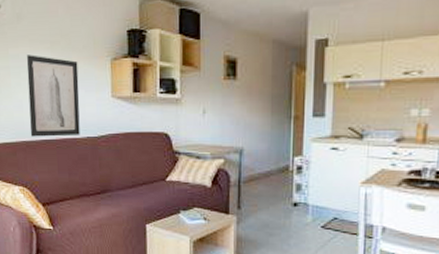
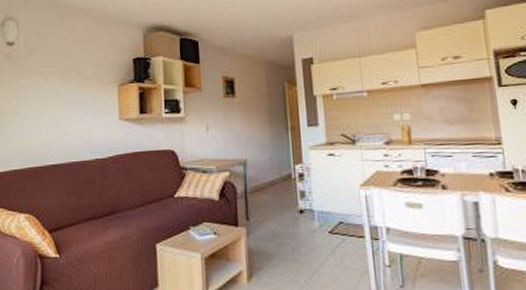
wall art: present [26,54,80,137] -> none [37,84,89,163]

